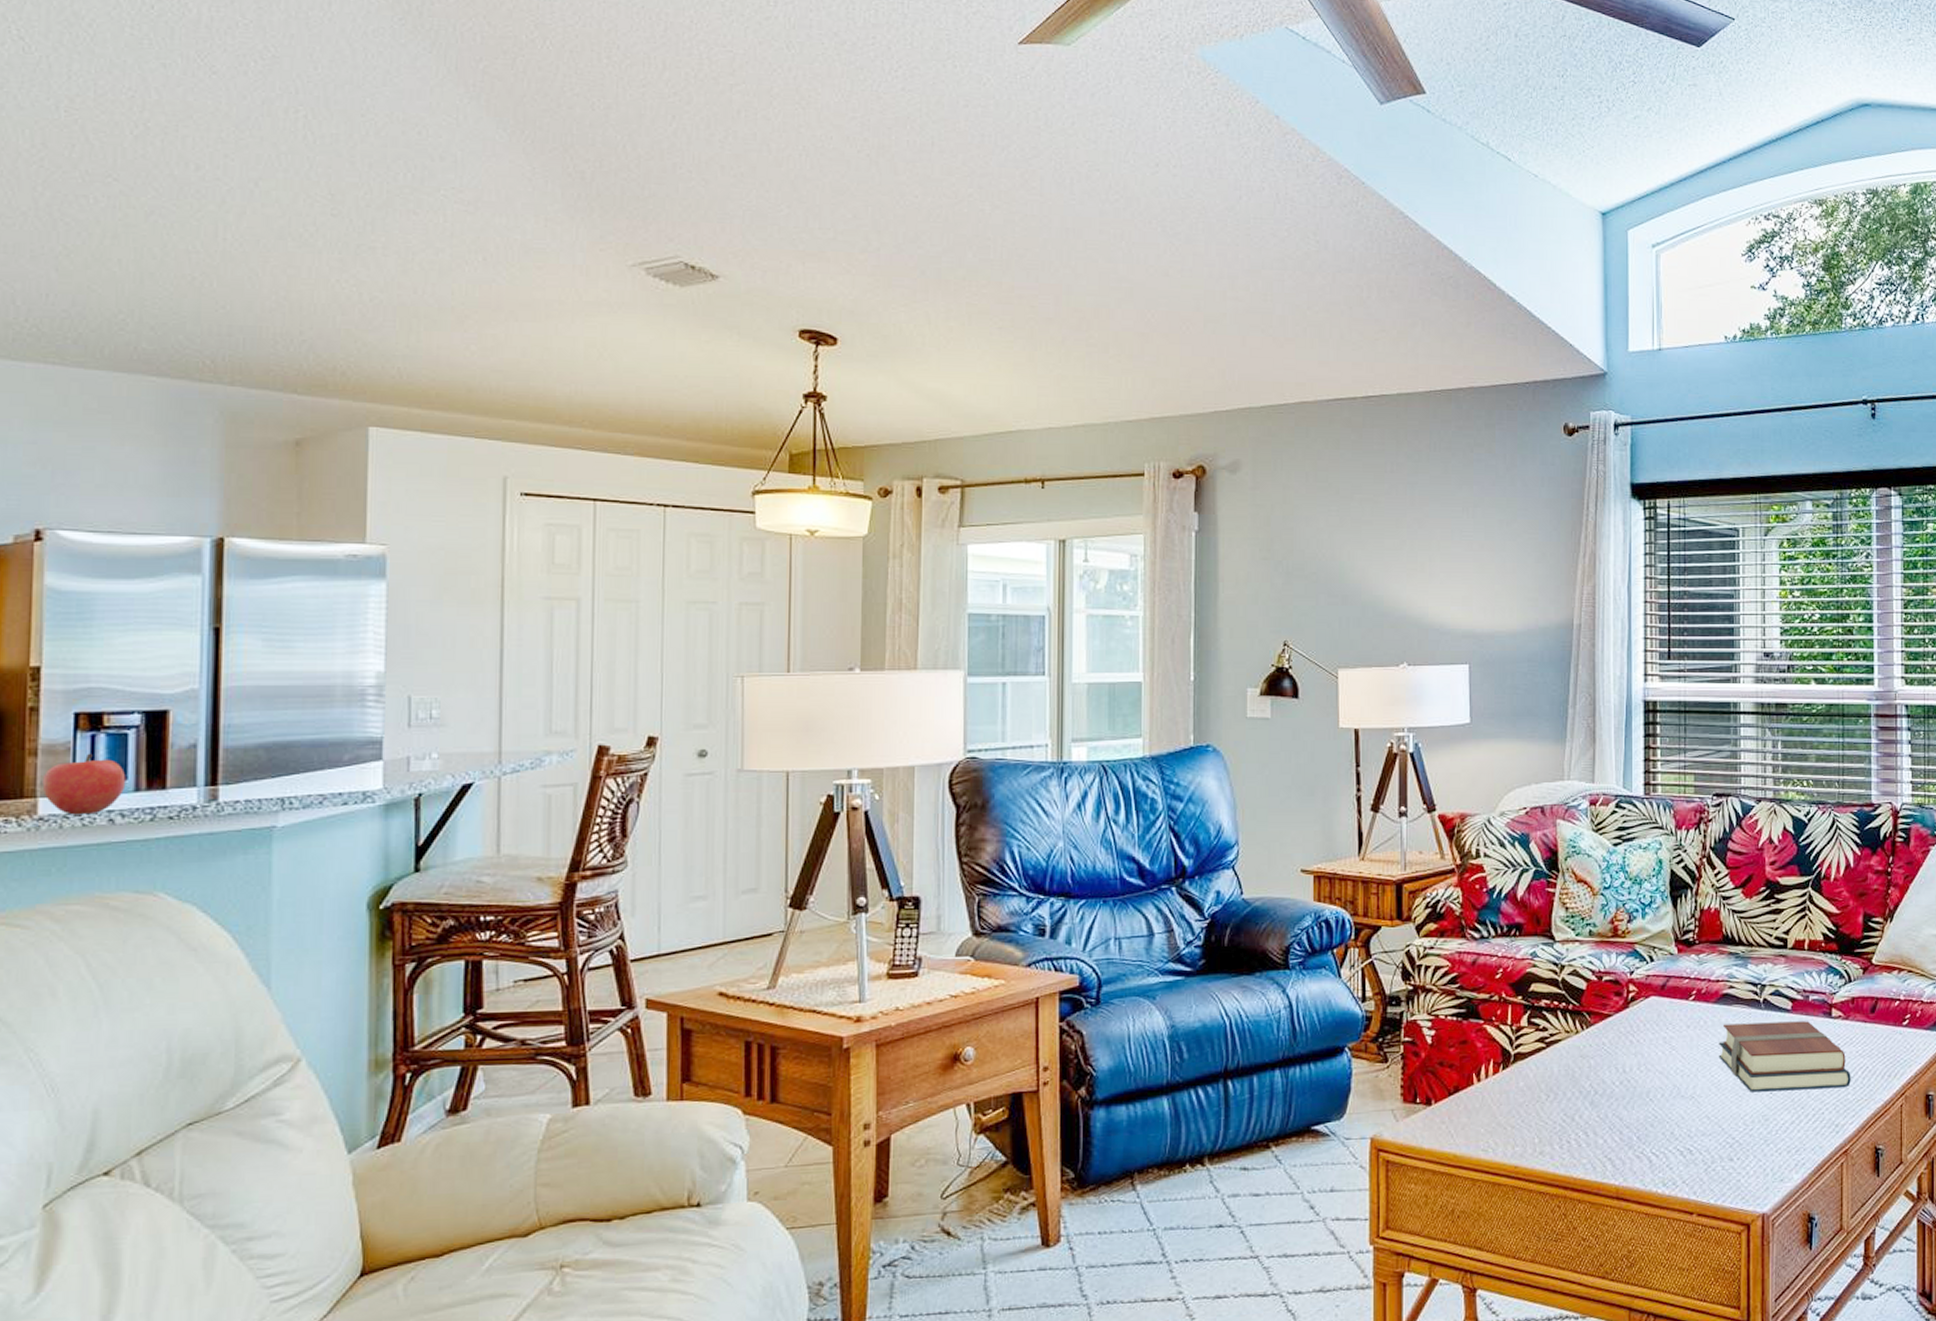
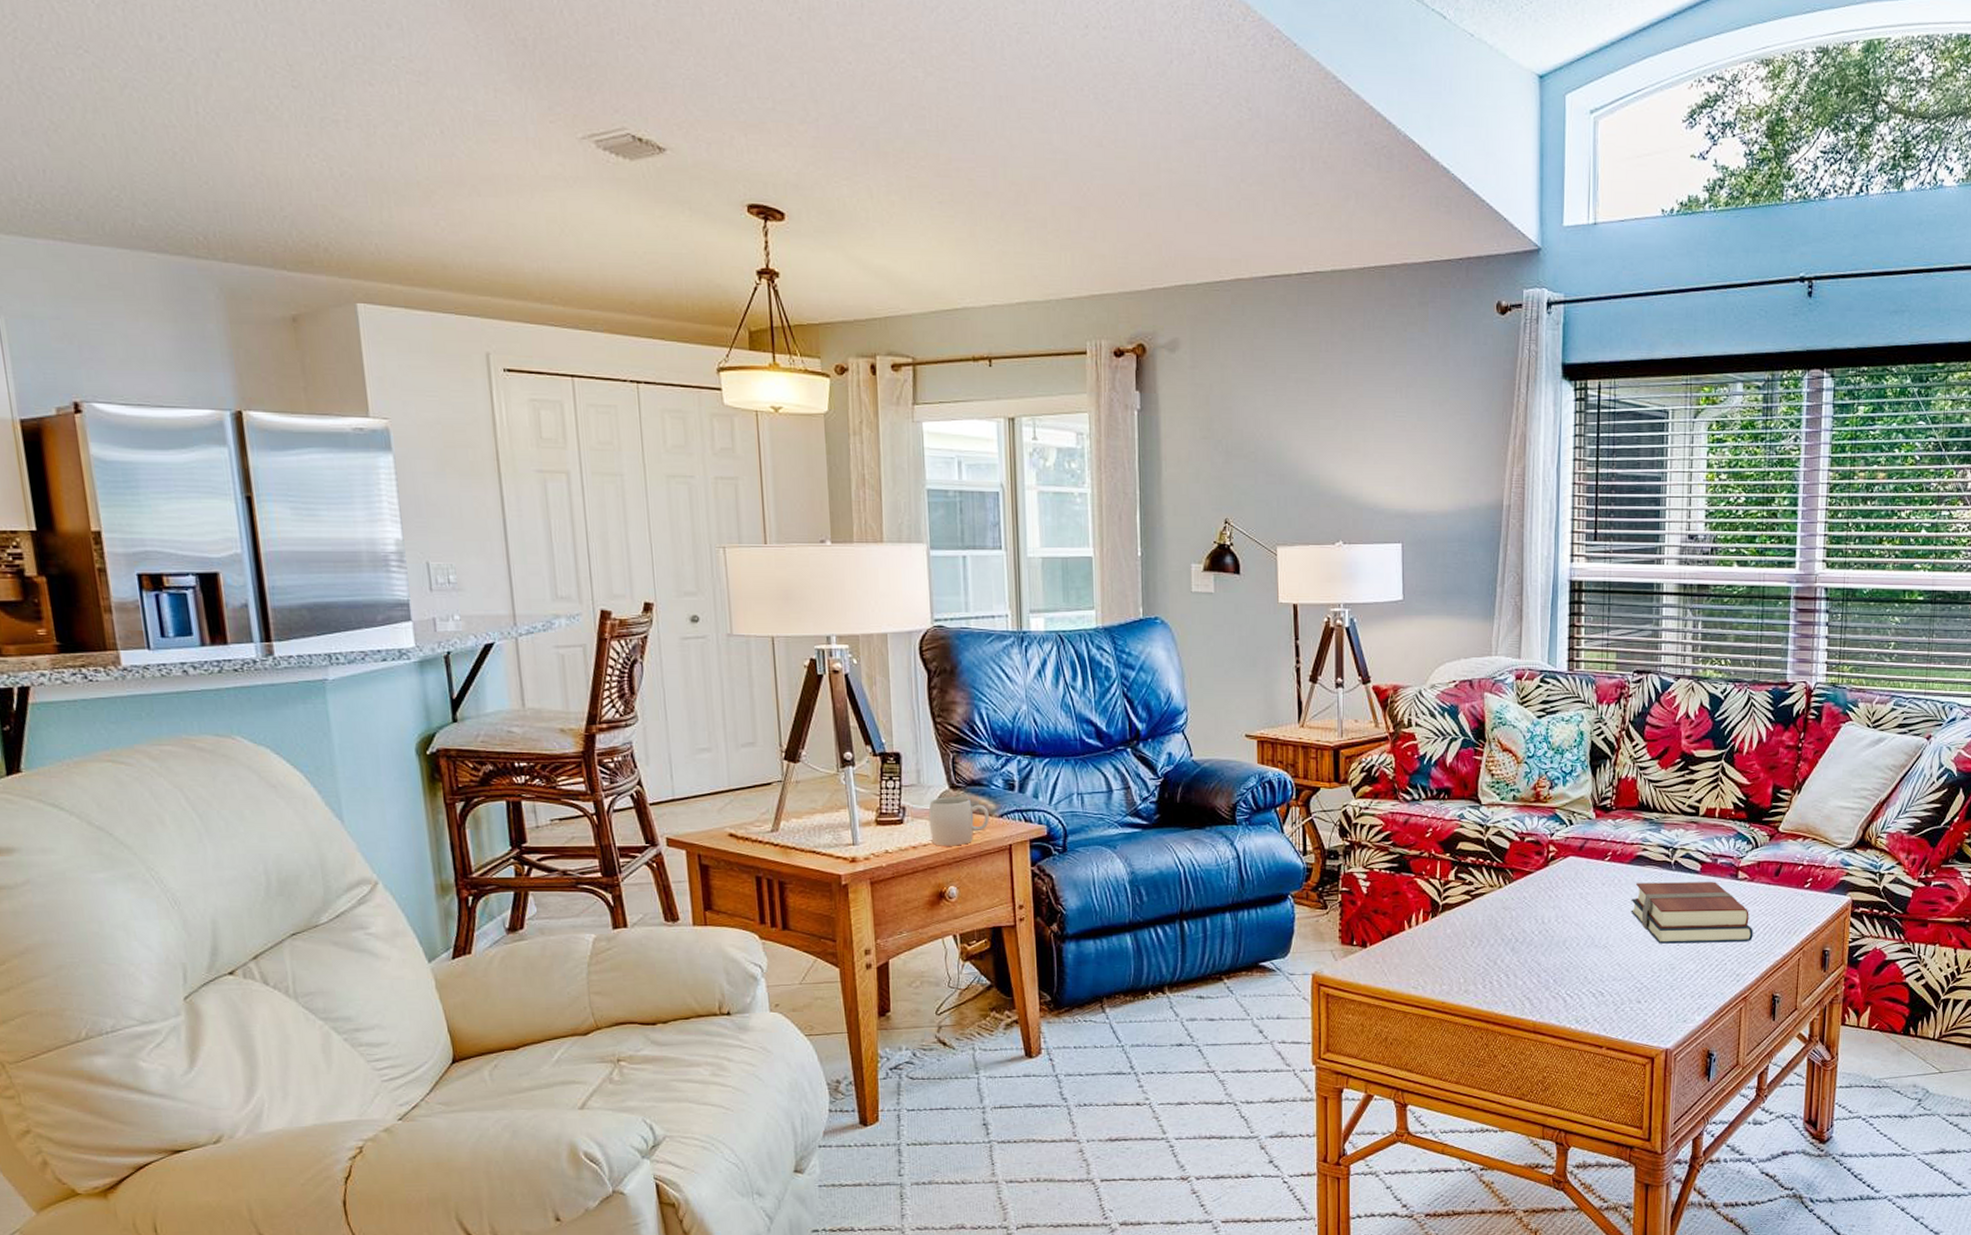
fruit: present [42,753,126,815] -> none [120,610,193,666]
mug: none [947,944,1015,1002] -> present [928,797,989,846]

